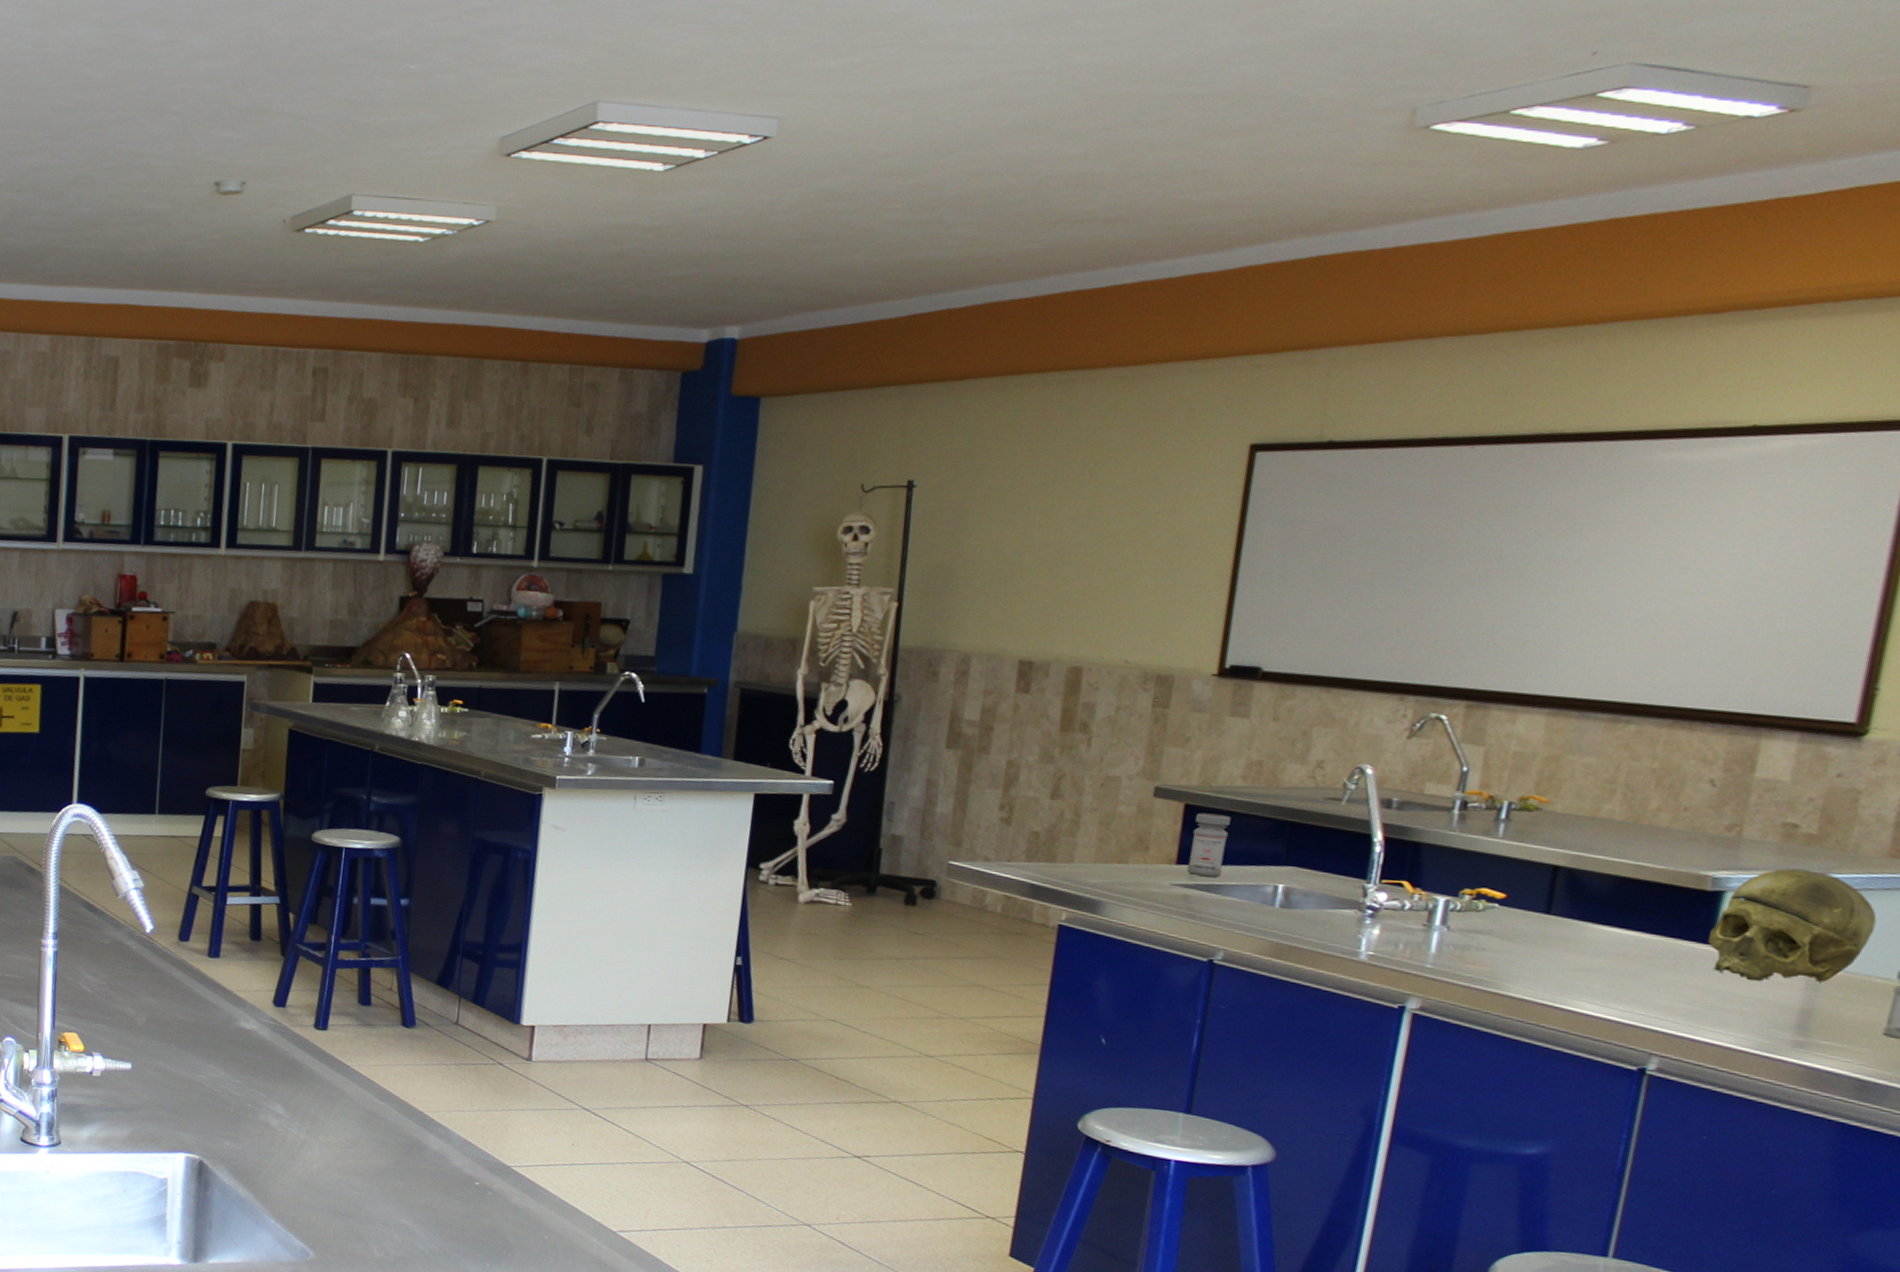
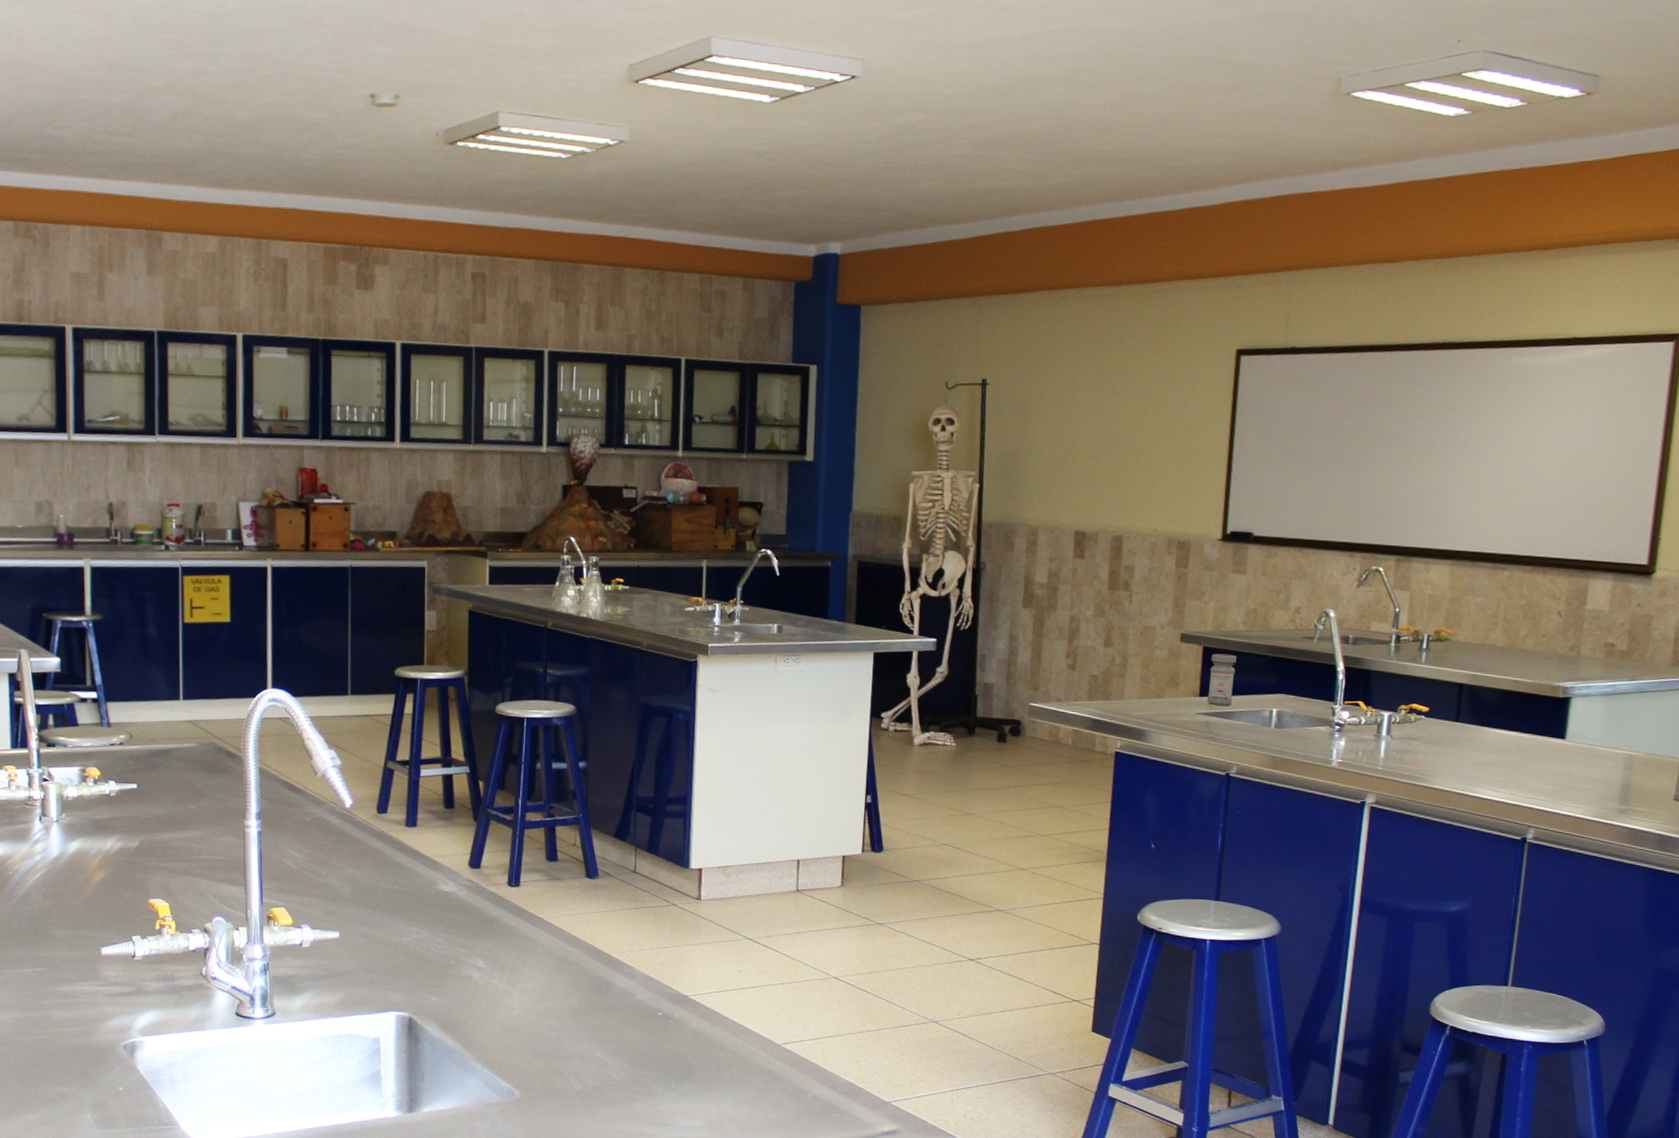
skull: present [1707,868,1877,982] -> none [1561,677,1666,764]

